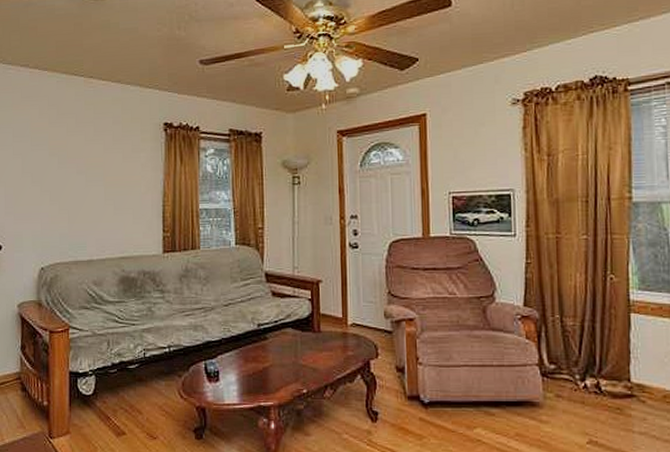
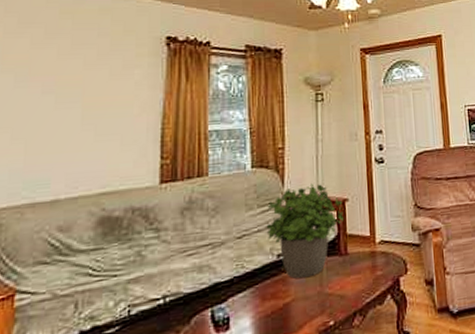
potted plant: none [248,263,317,348] -> present [266,183,344,279]

